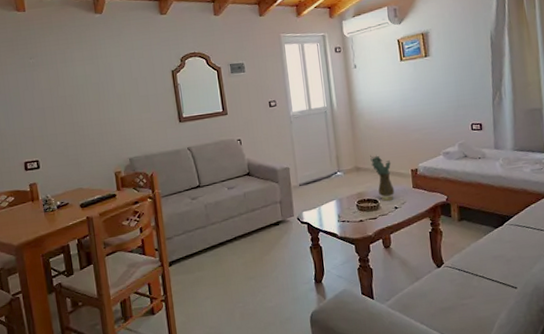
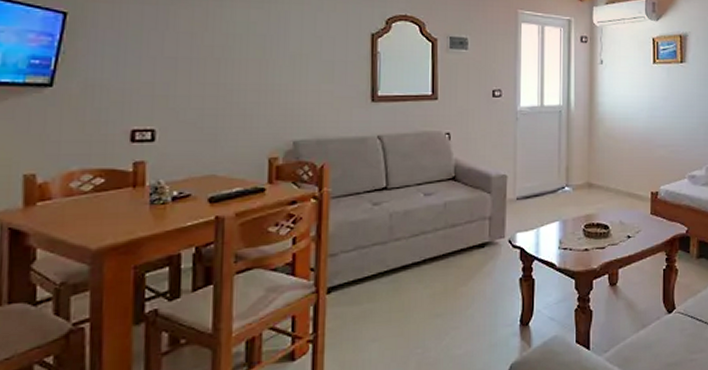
vase: present [370,155,395,202] -> none [606,170,630,229]

